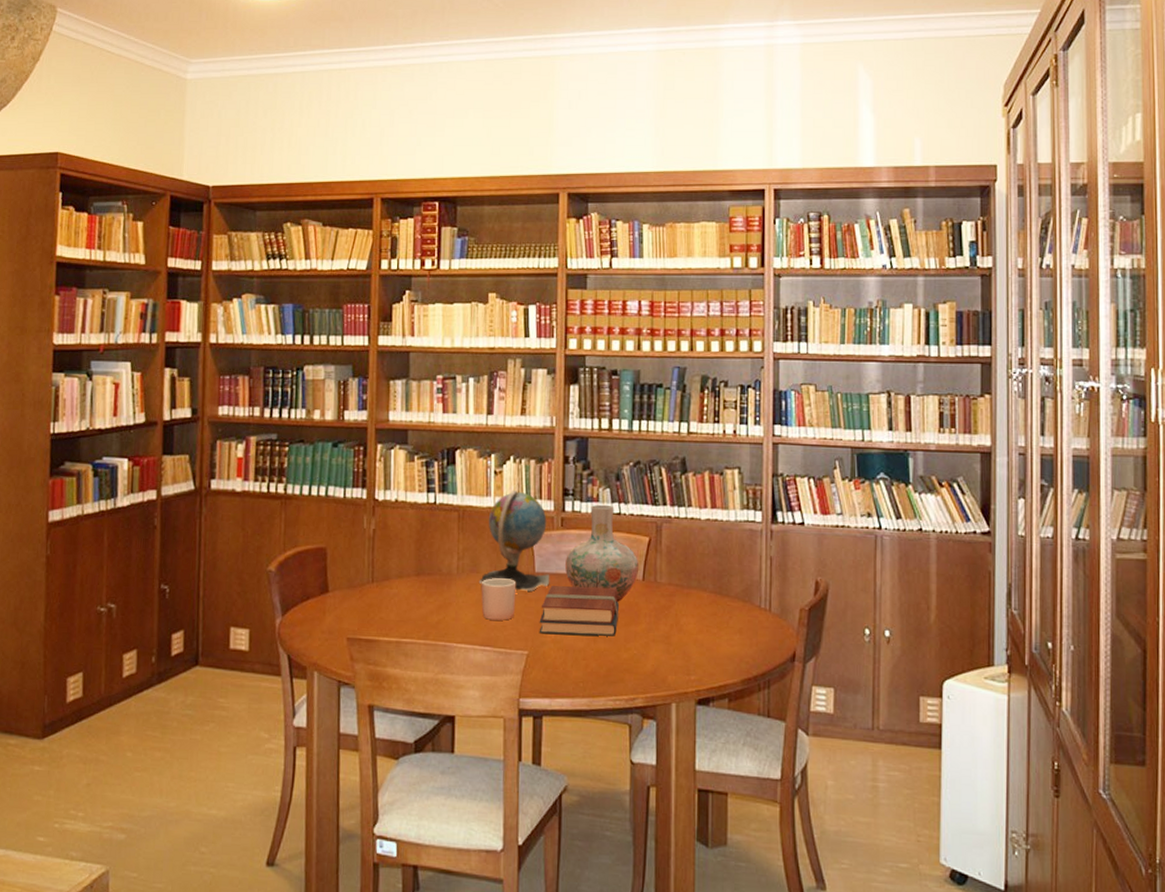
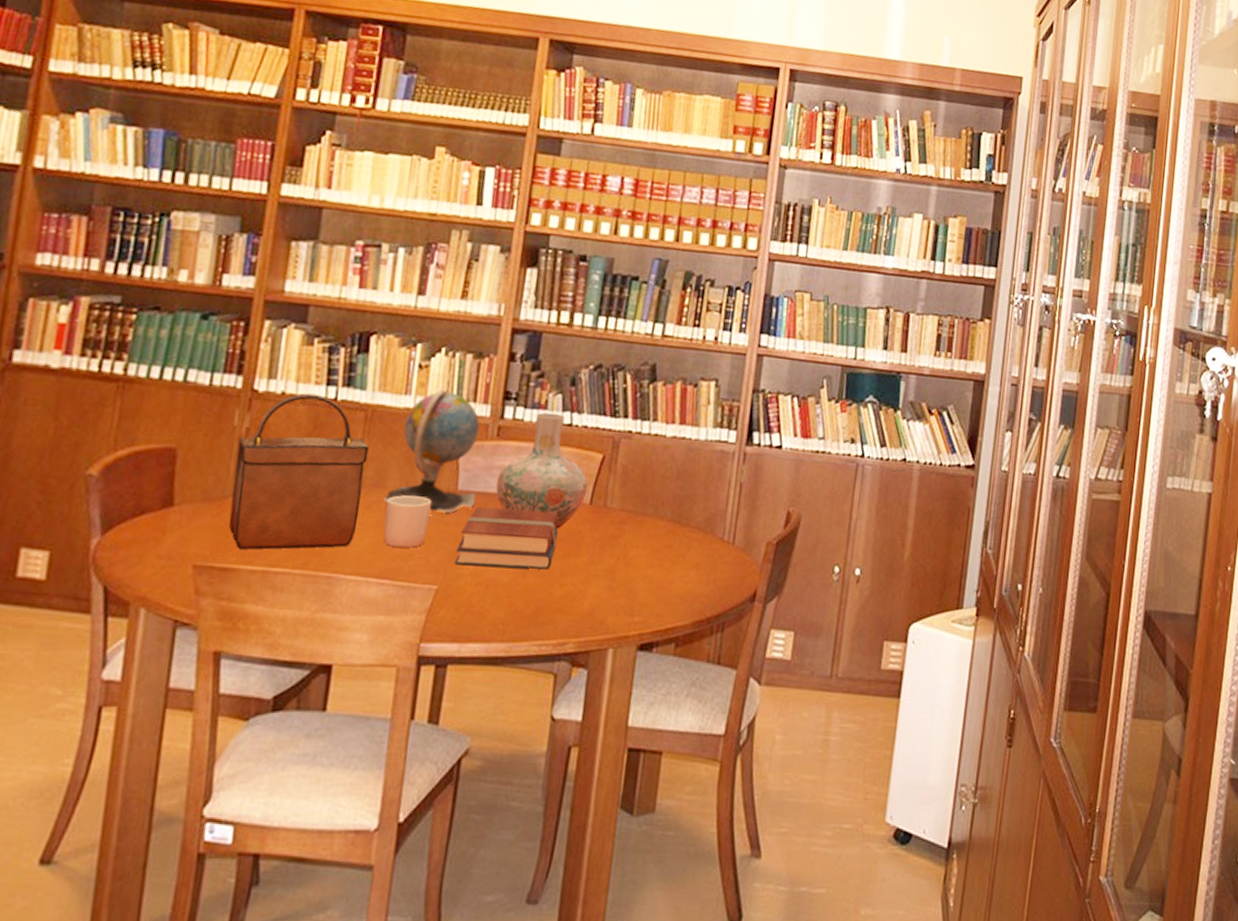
handbag: none [368,499,464,625] -> present [228,393,370,550]

